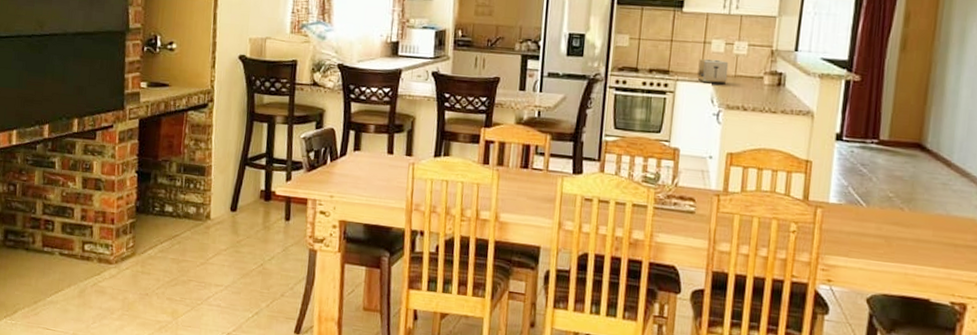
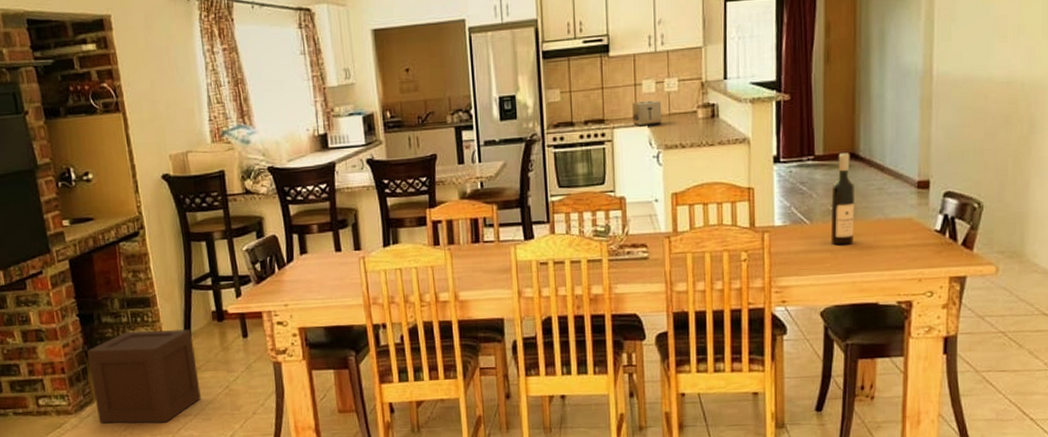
wooden box: none [135,195,238,289] -> present [86,329,201,424]
bottle: none [886,141,919,235] -> present [830,153,856,245]

